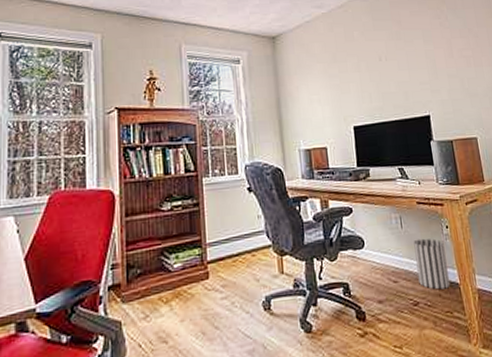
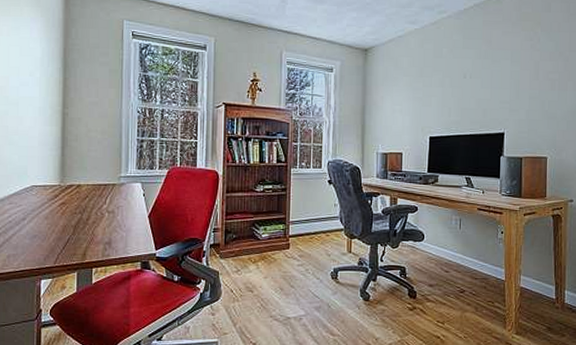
wastebasket: present [413,238,451,290] -> none [468,239,497,283]

